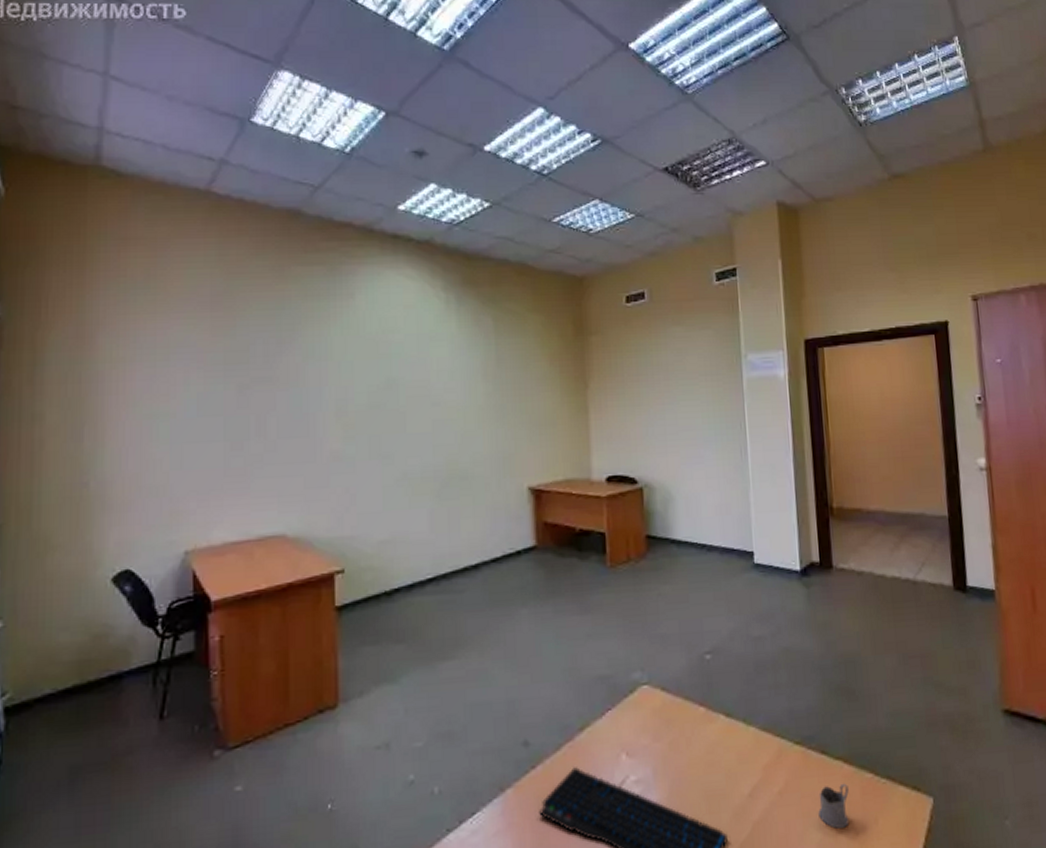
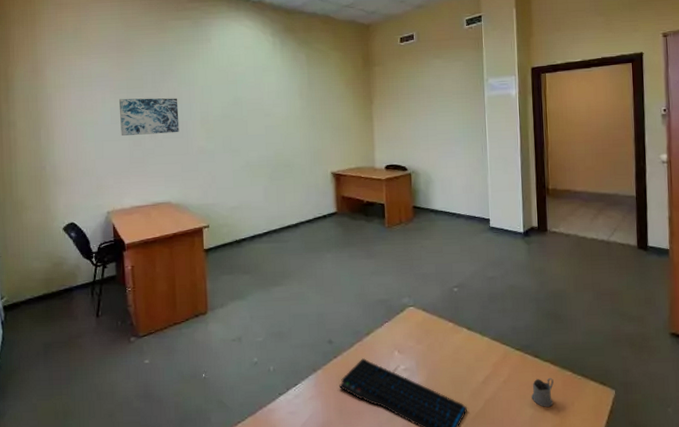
wall art: none [212,378,303,435] -> present [119,98,180,136]

